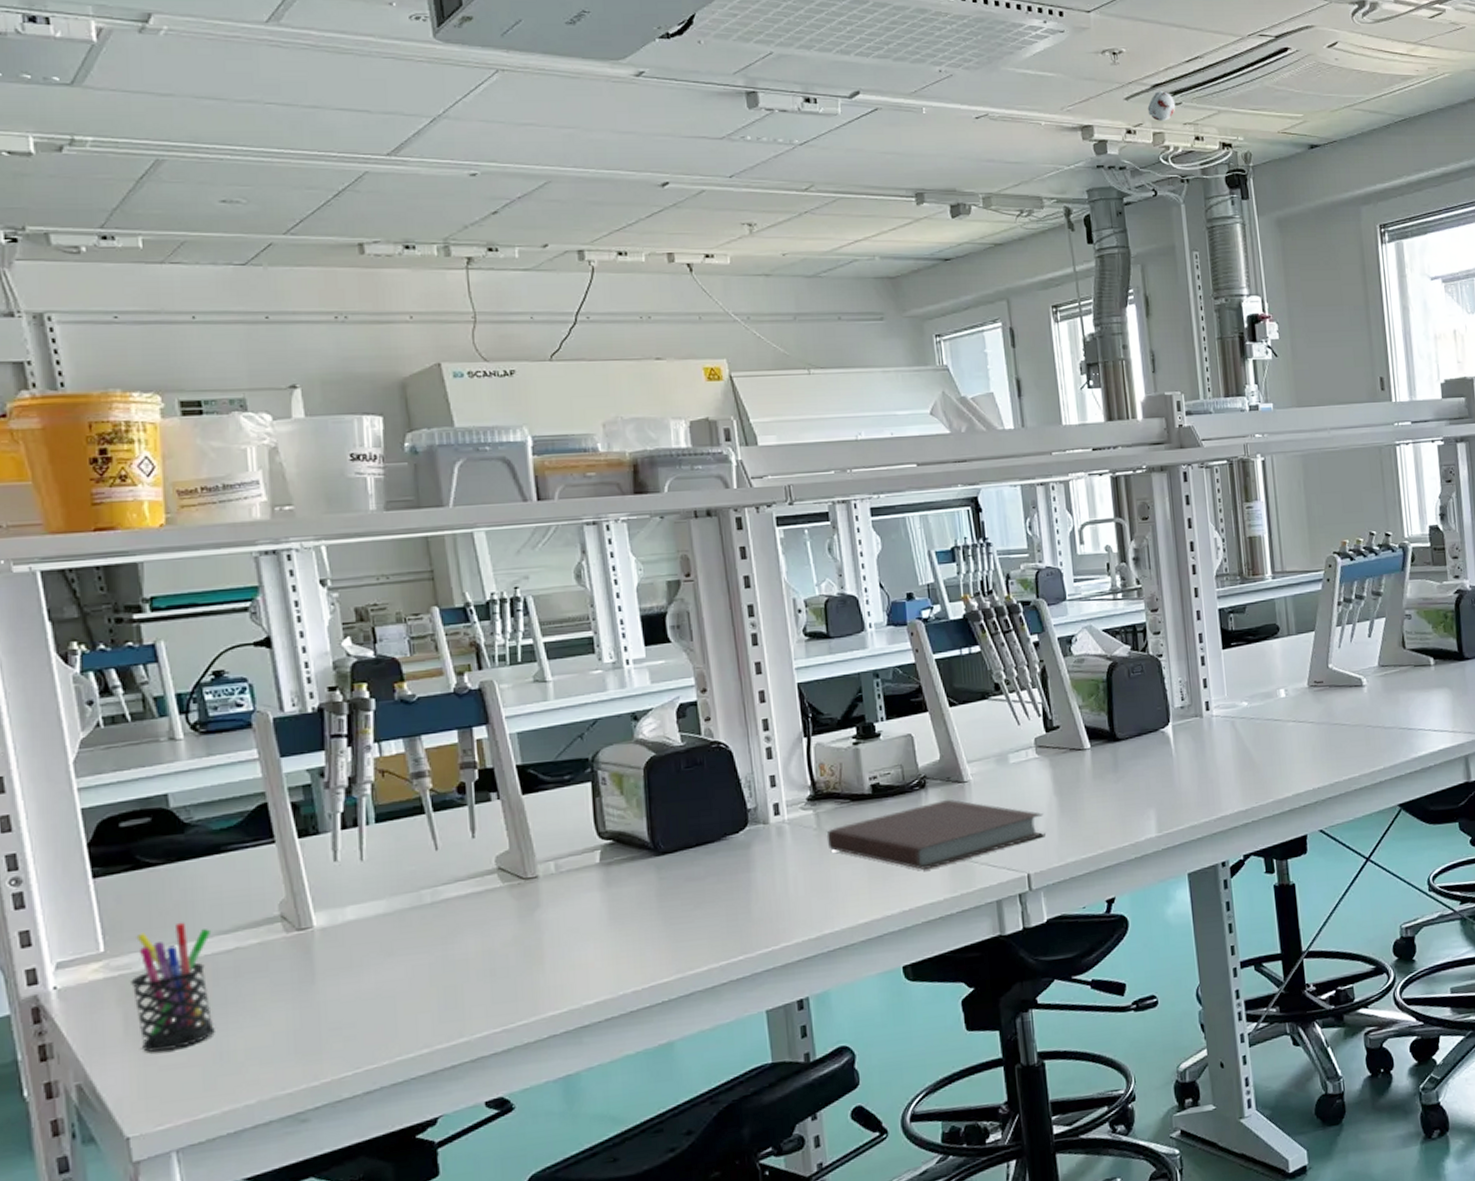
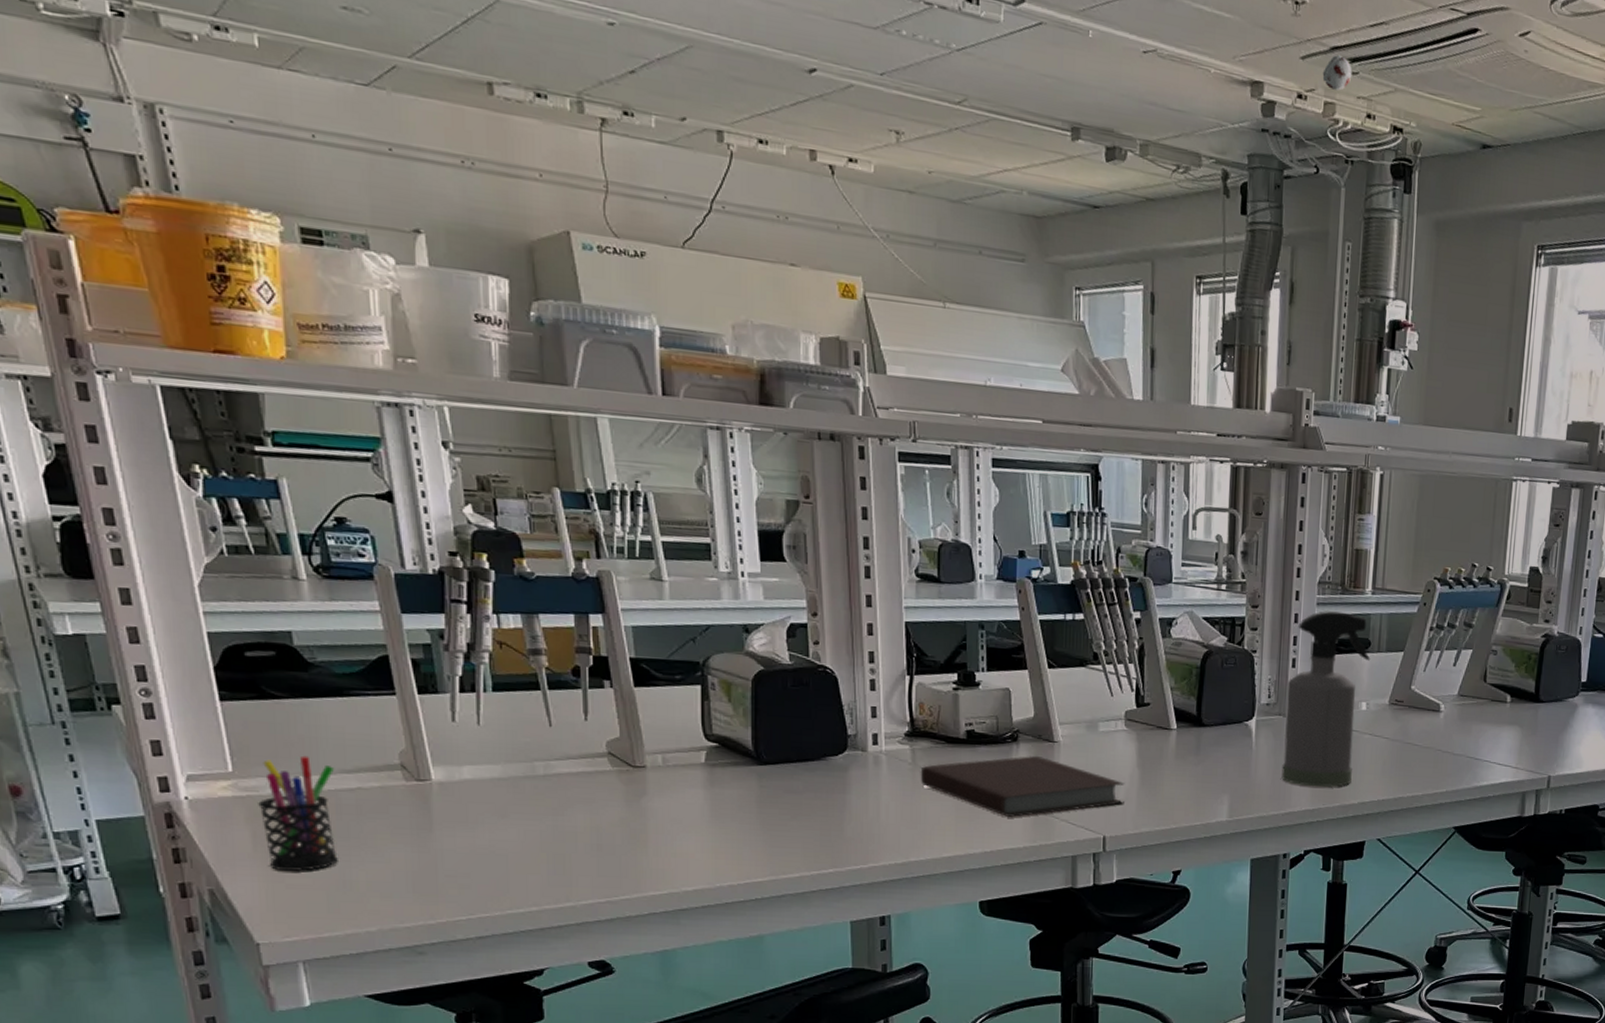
spray bottle: none [1199,601,1282,787] -> present [1281,611,1371,788]

